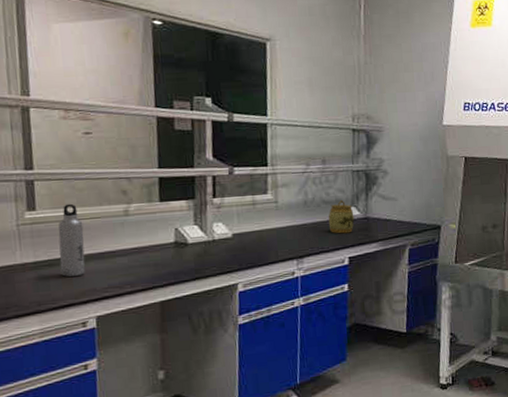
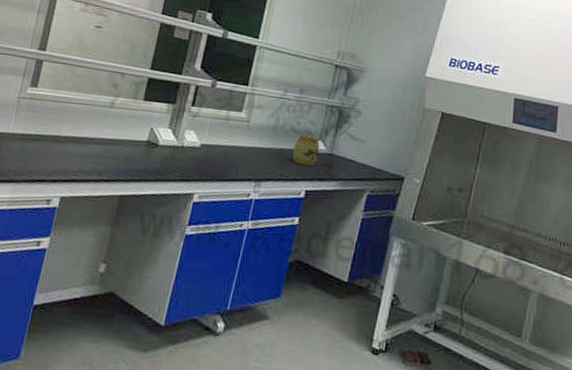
water bottle: present [58,203,86,277] -> none [42,87,73,155]

